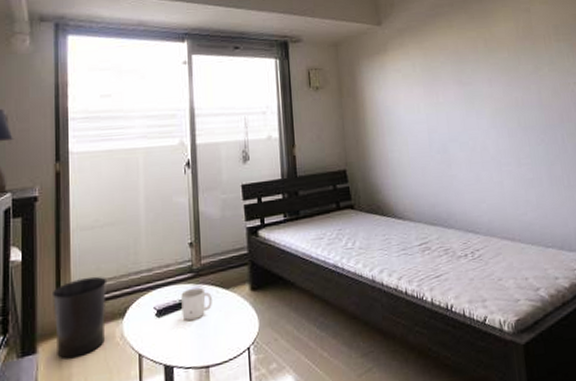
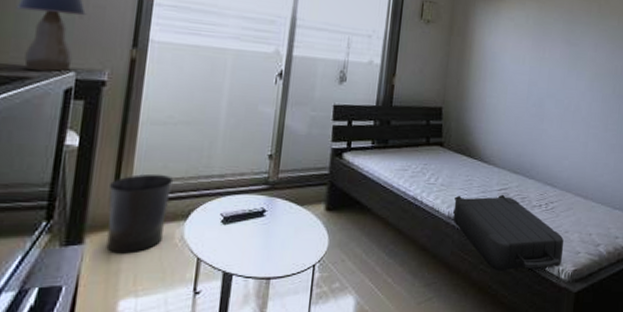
mug: present [181,287,212,321] -> none [249,200,284,232]
suitcase: none [375,248,502,332] -> present [452,194,564,271]

